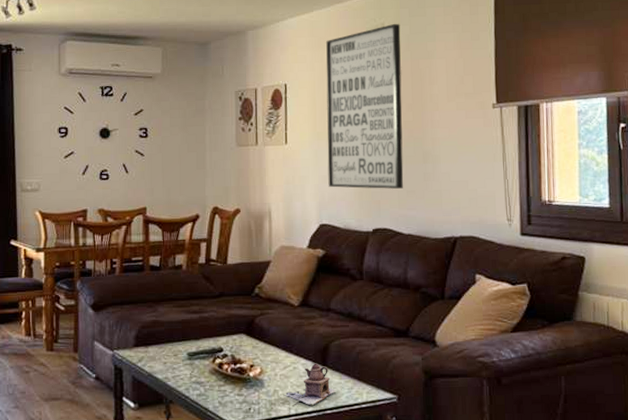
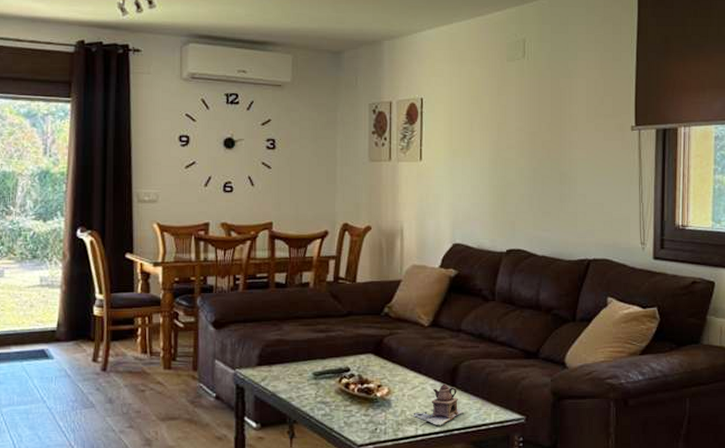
wall art: present [326,24,404,189] -> none [463,40,542,209]

